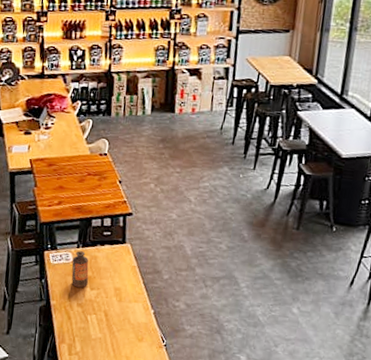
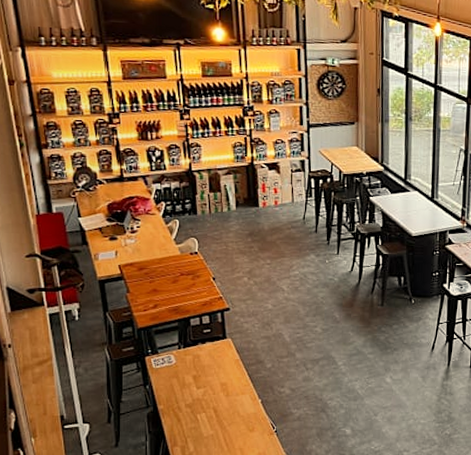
bottle: present [71,251,89,288] -> none [175,352,194,388]

